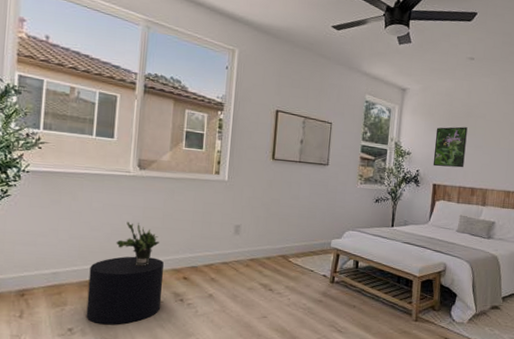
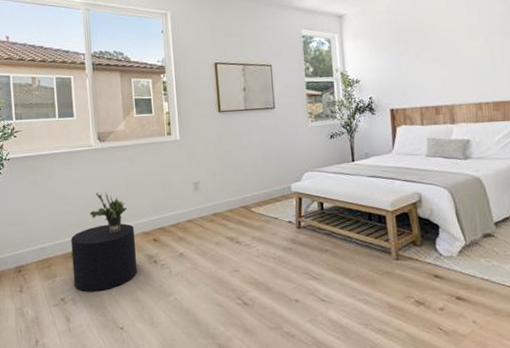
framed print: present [433,126,468,168] -> none [383,42,422,90]

